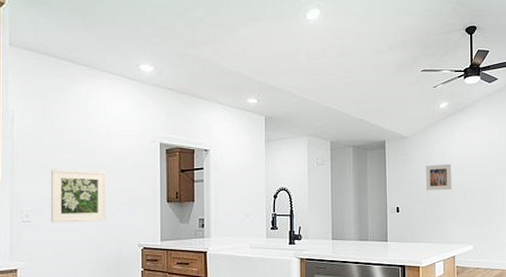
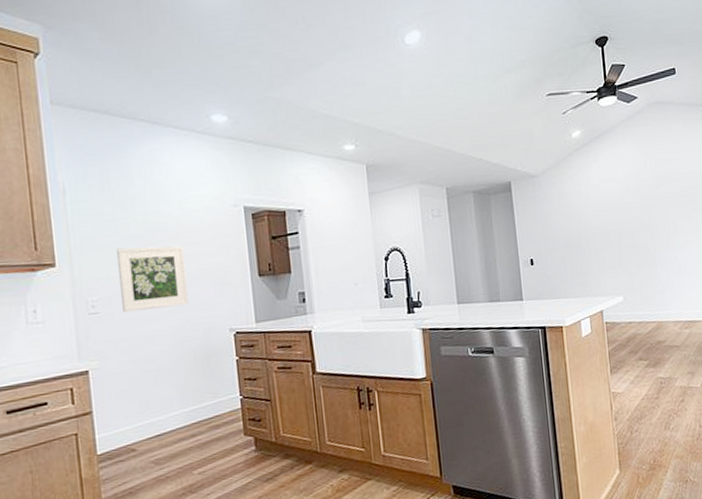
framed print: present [426,164,452,191] -> none [561,202,594,237]

